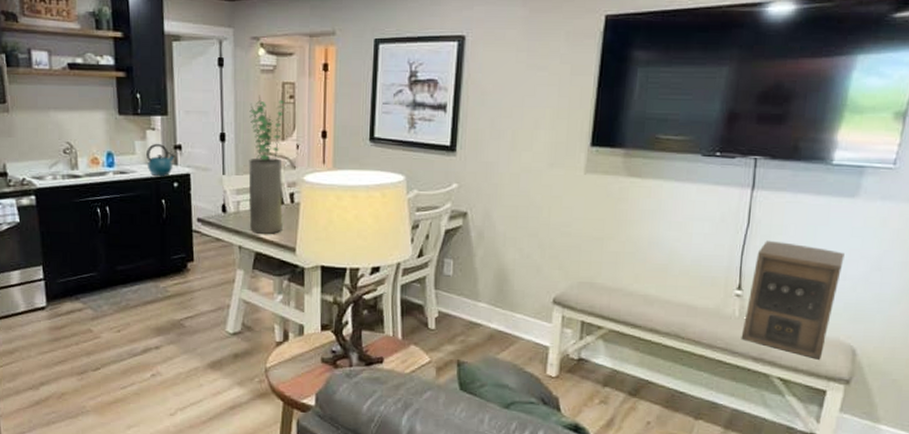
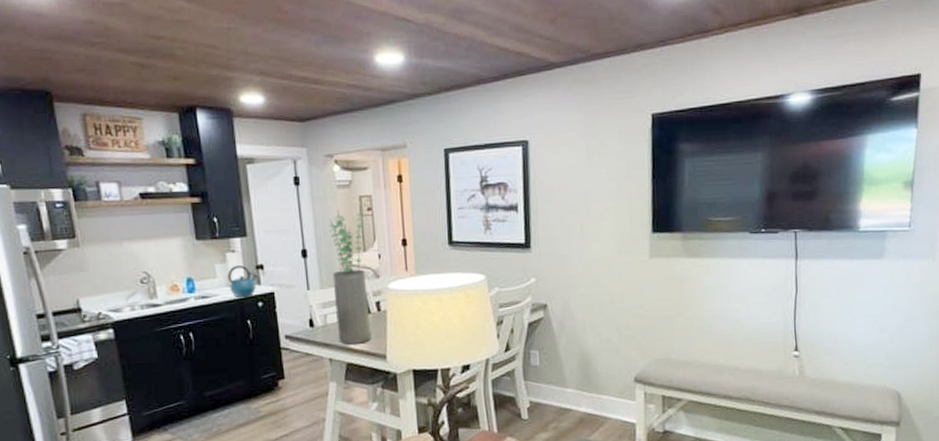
speaker: present [741,240,845,360] -> none [803,303,880,407]

